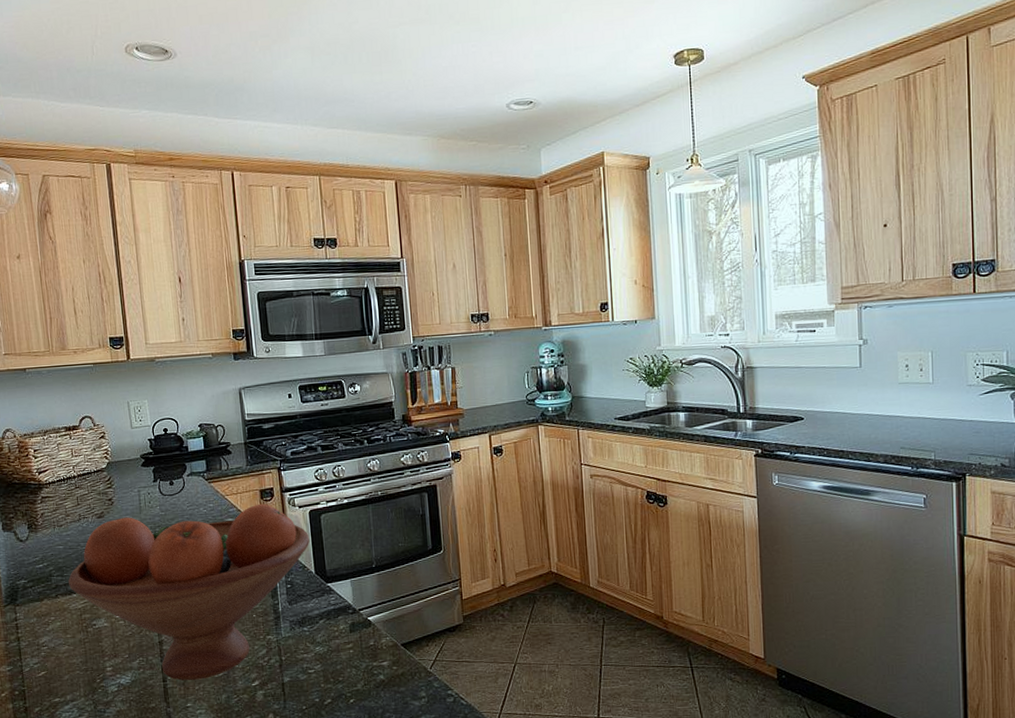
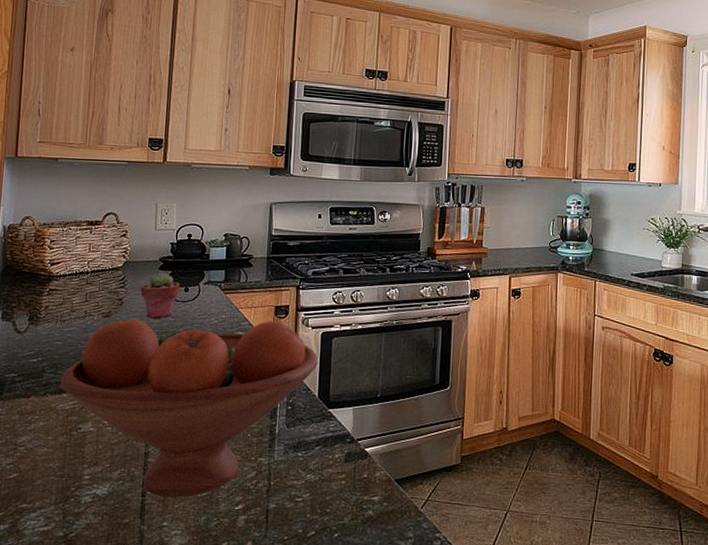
potted succulent: none [128,468,165,515] -> present [140,272,180,319]

